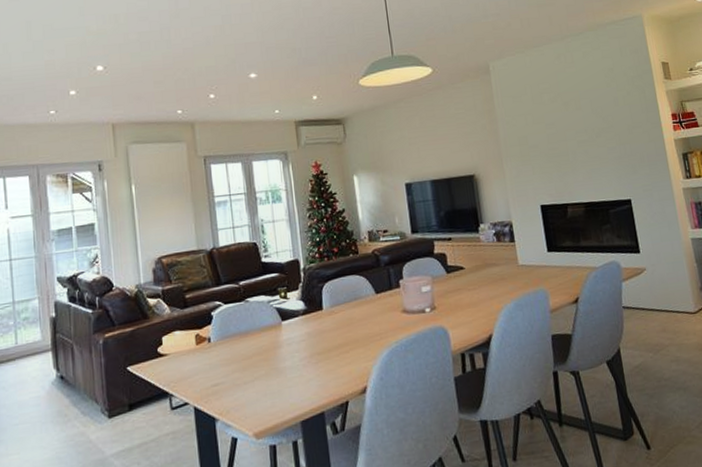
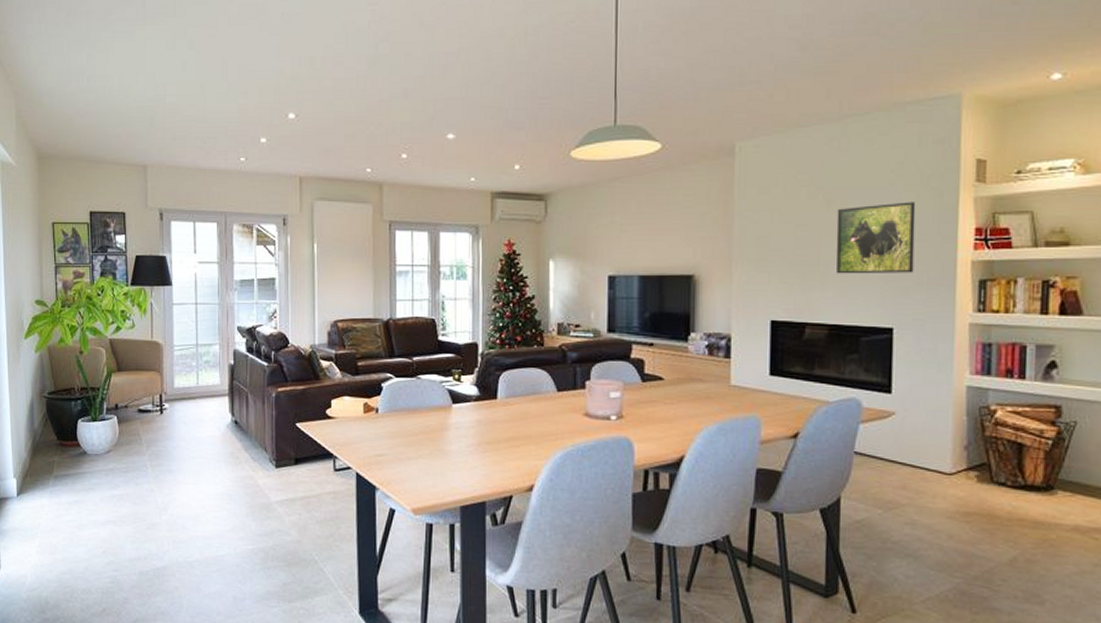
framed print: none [573,98,637,161] -> present [836,202,916,274]

